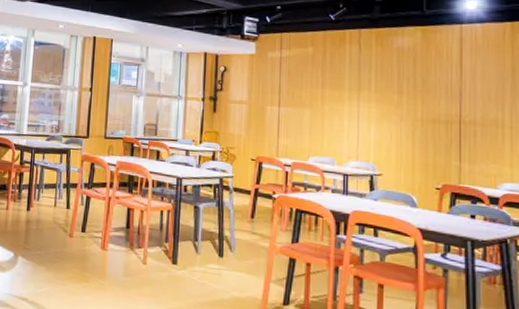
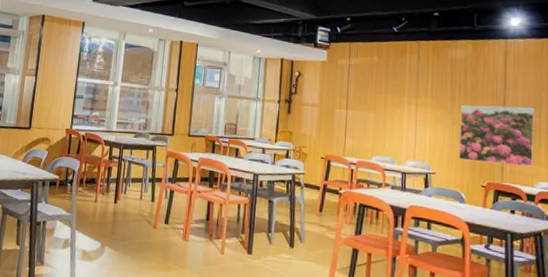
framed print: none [409,98,497,167] -> present [459,104,535,167]

